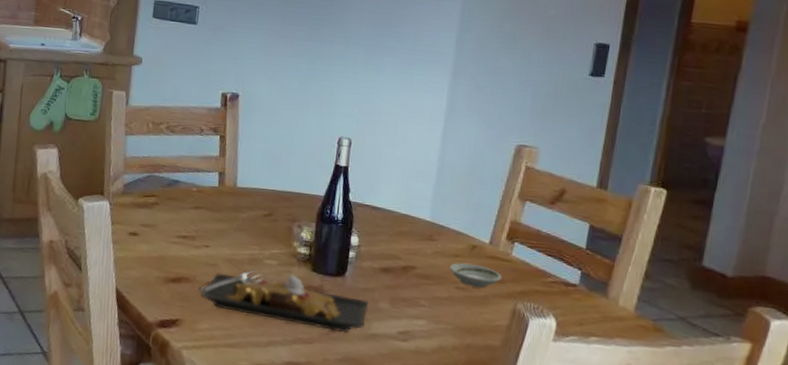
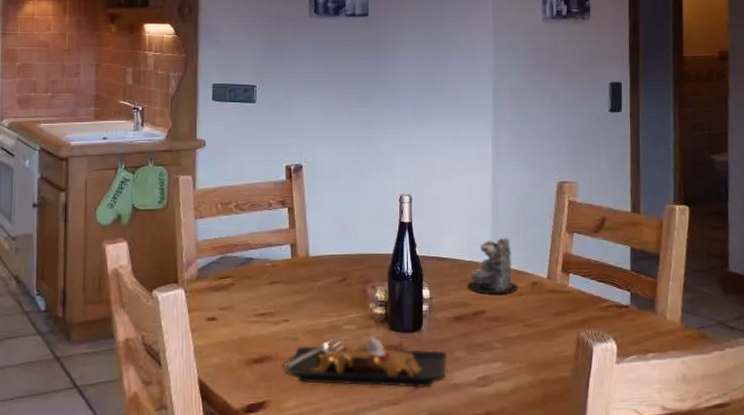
candle: none [398,195,456,253] -> present [466,237,519,293]
saucer: present [448,262,502,288] -> none [515,300,563,322]

